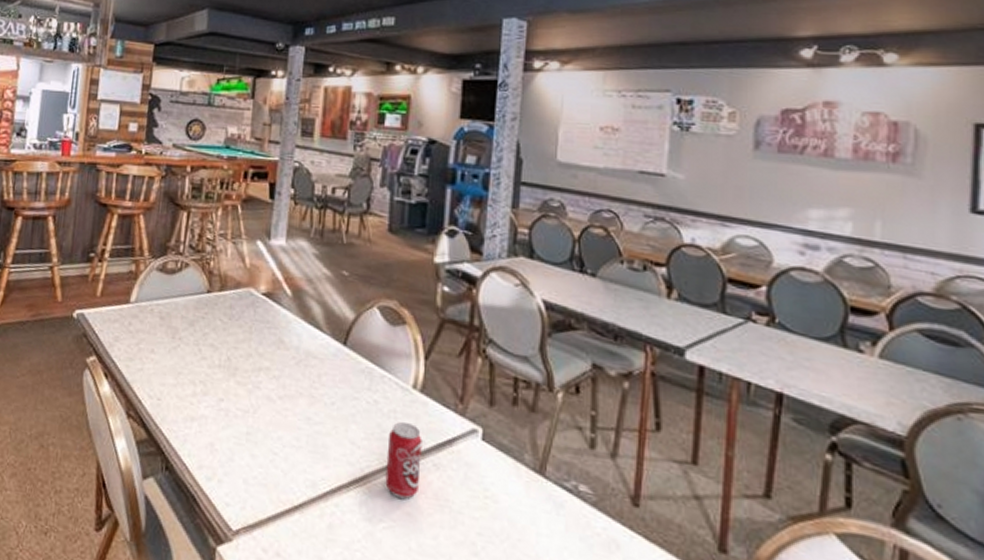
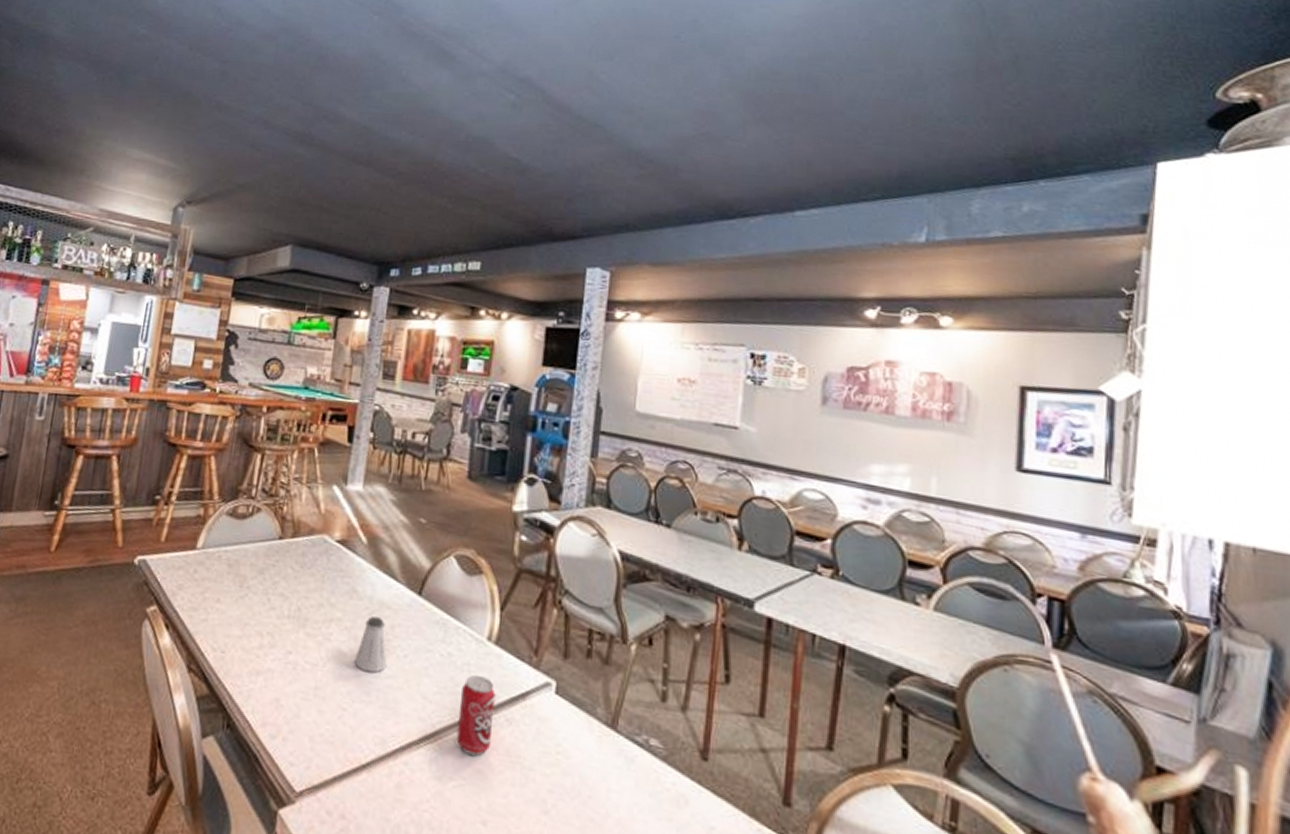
saltshaker: none [284,365,315,419] -> present [354,616,387,673]

